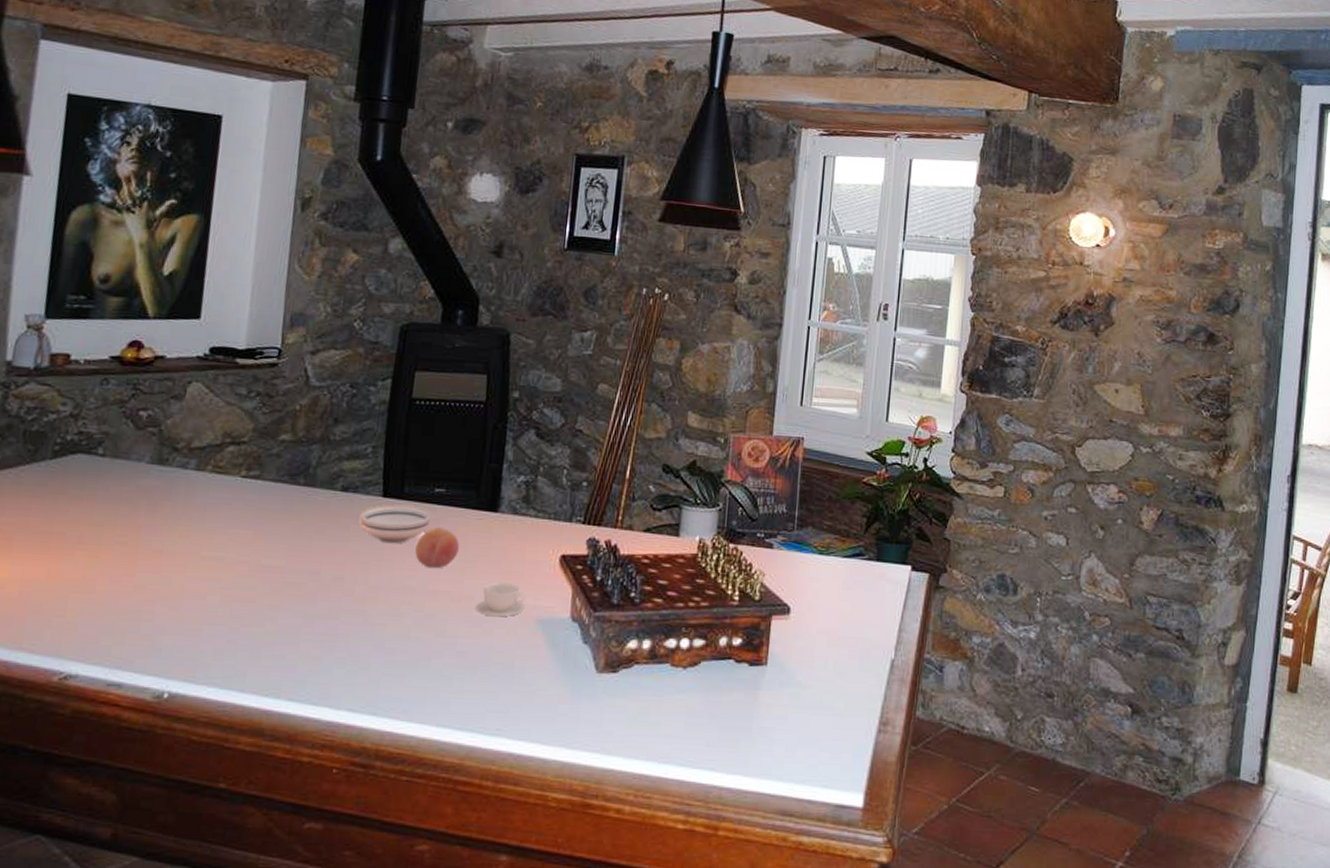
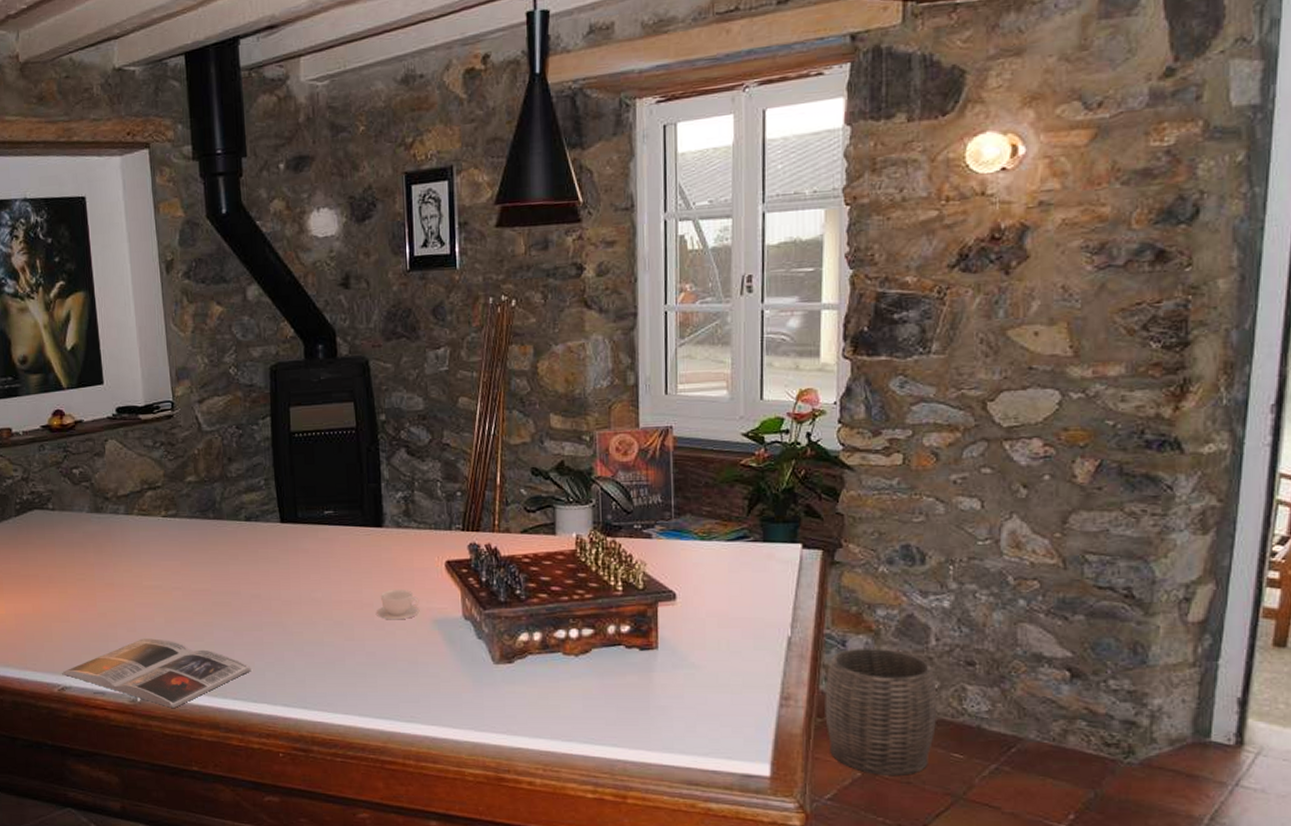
magazine: none [69,620,317,709] -> present [62,638,251,709]
bowl: present [360,506,431,543] -> none [265,529,325,562]
fruit: present [415,527,459,569] -> none [316,545,354,582]
woven basket: none [919,674,1020,809] -> present [825,648,937,776]

